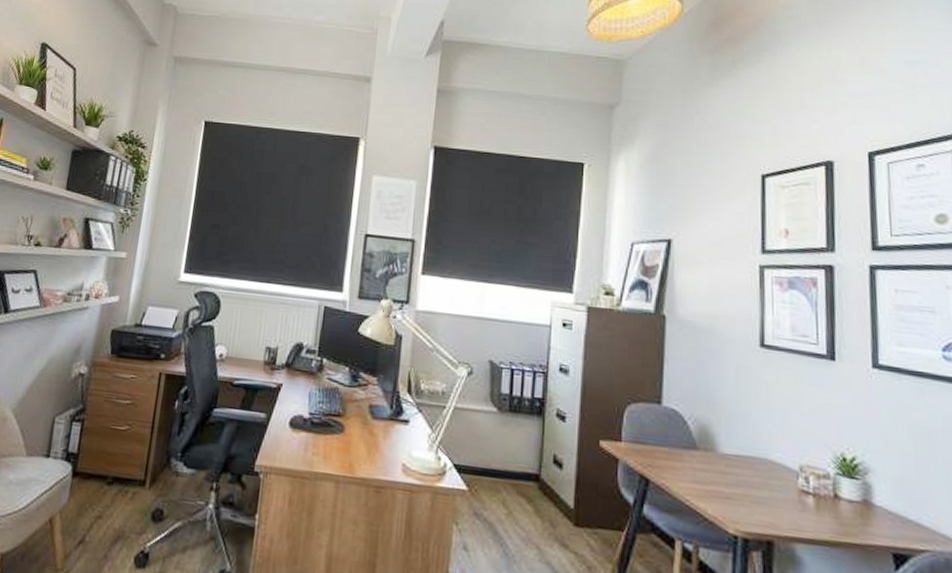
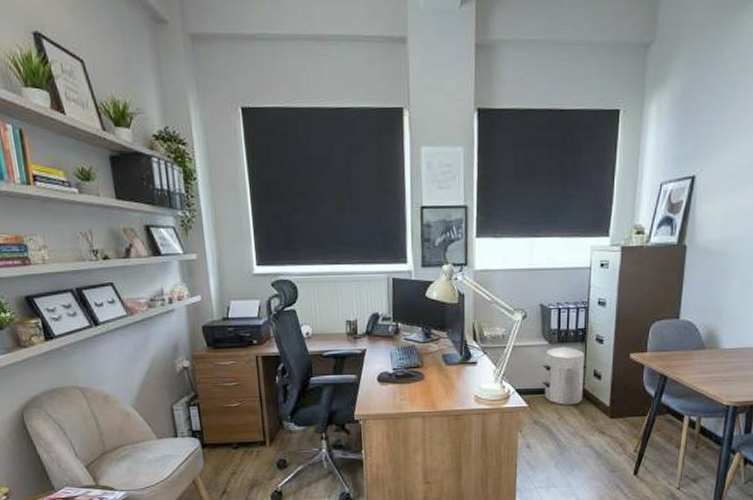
waste bin: none [486,416,544,499] -> present [541,345,586,405]

